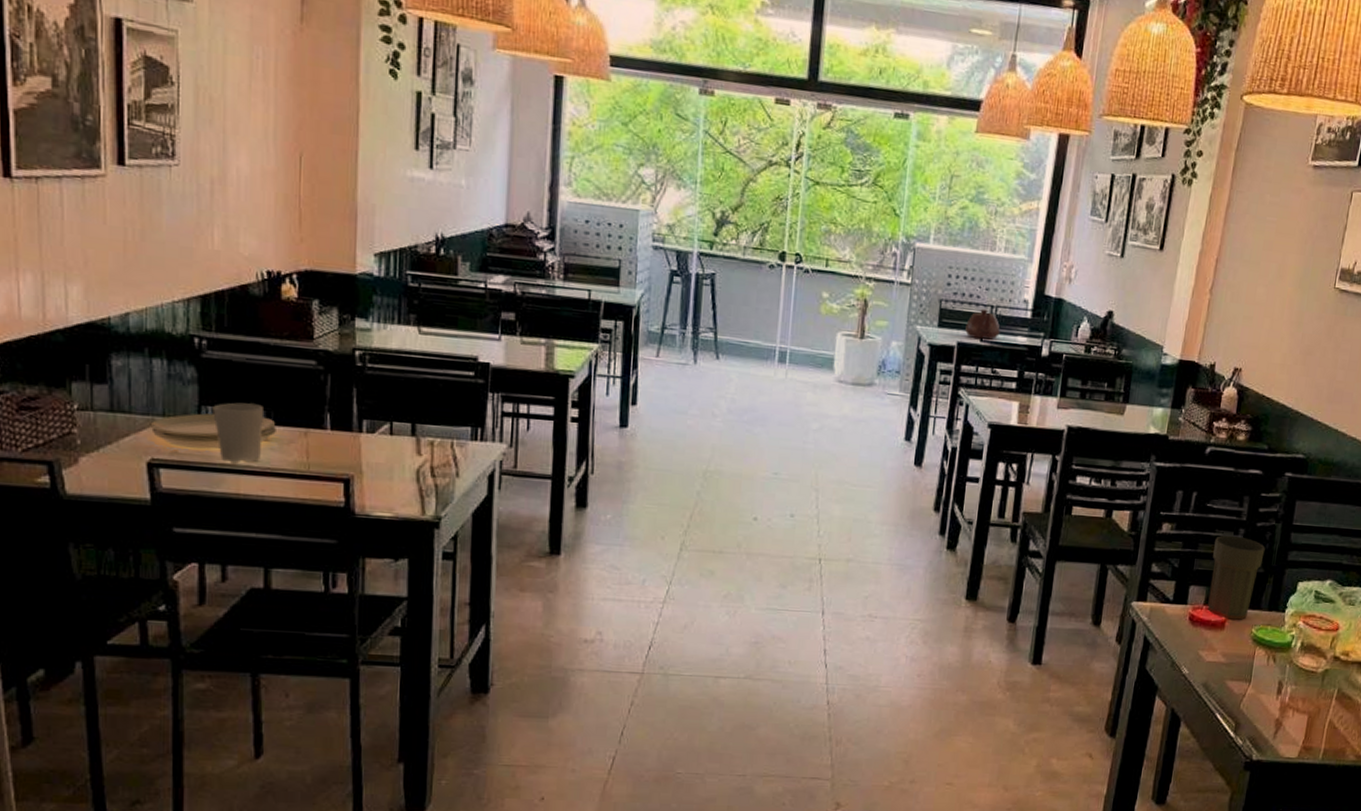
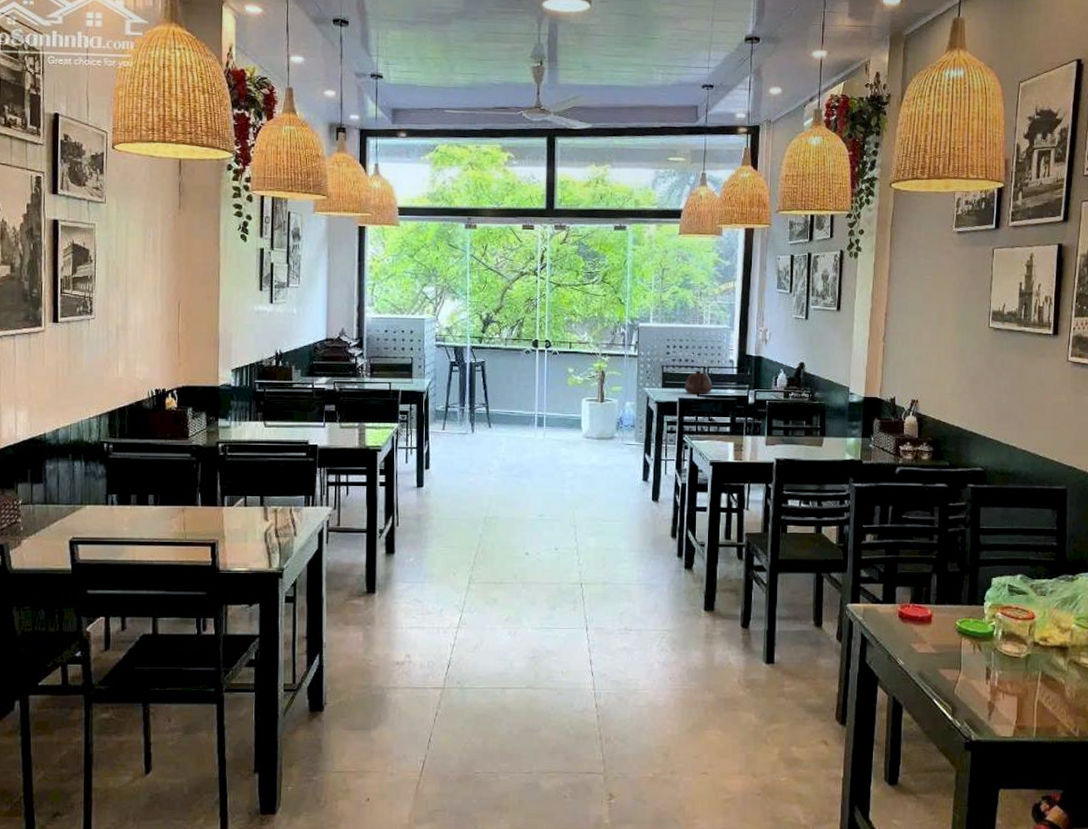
plate: present [151,413,276,449] -> none [73,499,162,527]
cup: present [213,402,263,465] -> none [116,490,153,538]
cup: present [1207,535,1265,620] -> none [913,541,958,614]

